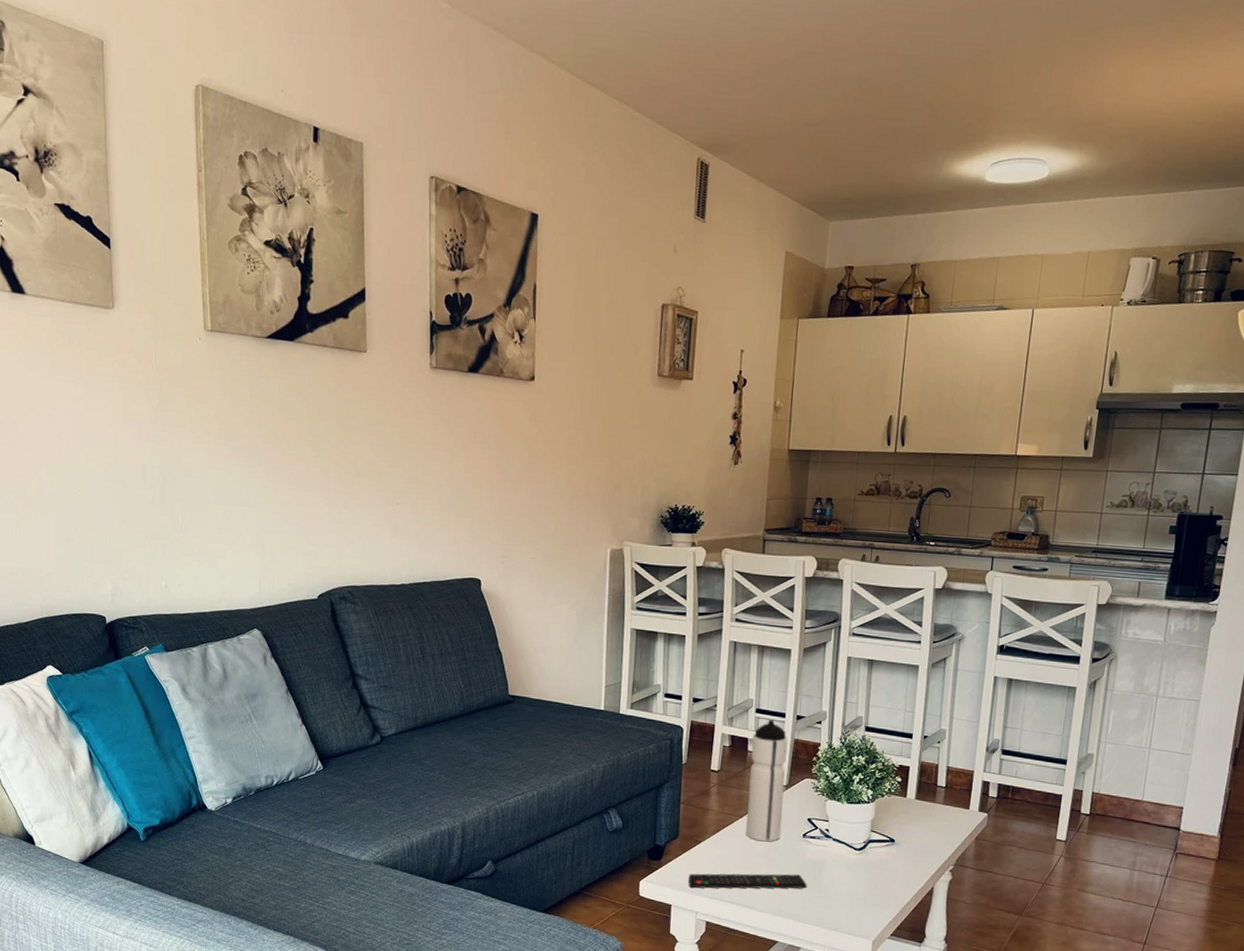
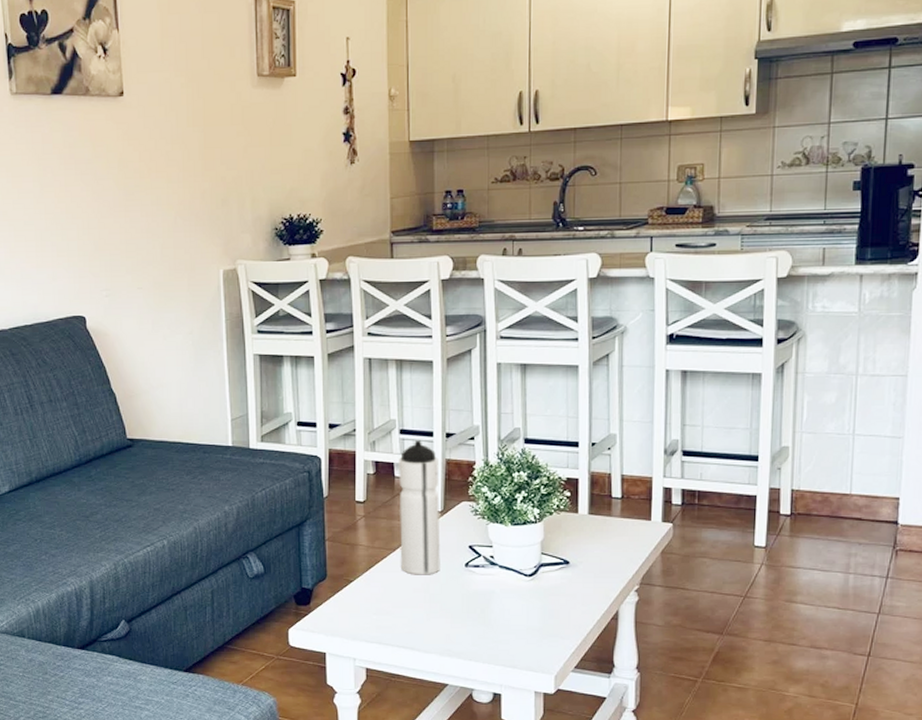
remote control: present [688,873,807,889] -> none [342,609,475,633]

